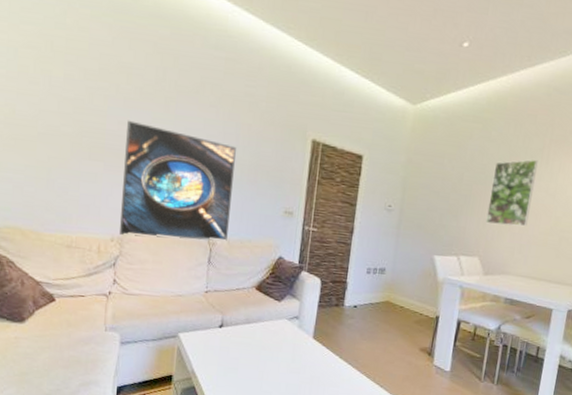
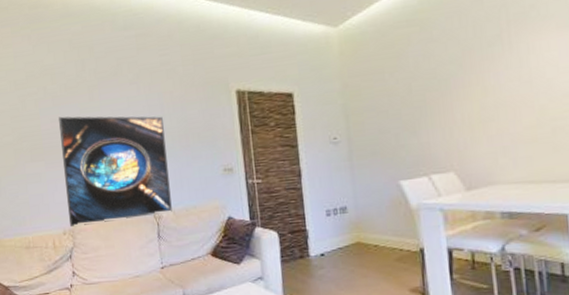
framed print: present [486,159,538,227] -> none [446,47,505,133]

